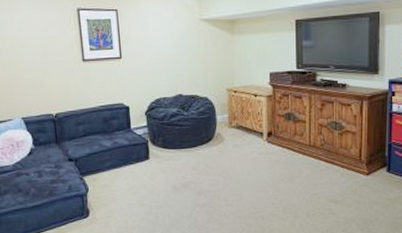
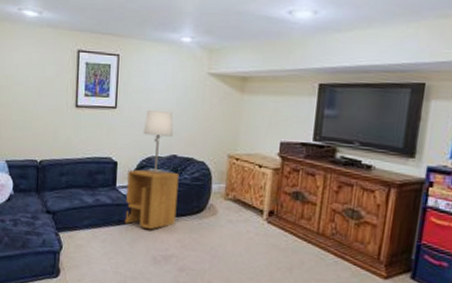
side table: none [140,109,189,163] -> present [125,169,179,230]
lamp: none [149,56,177,113] -> present [143,109,174,174]

